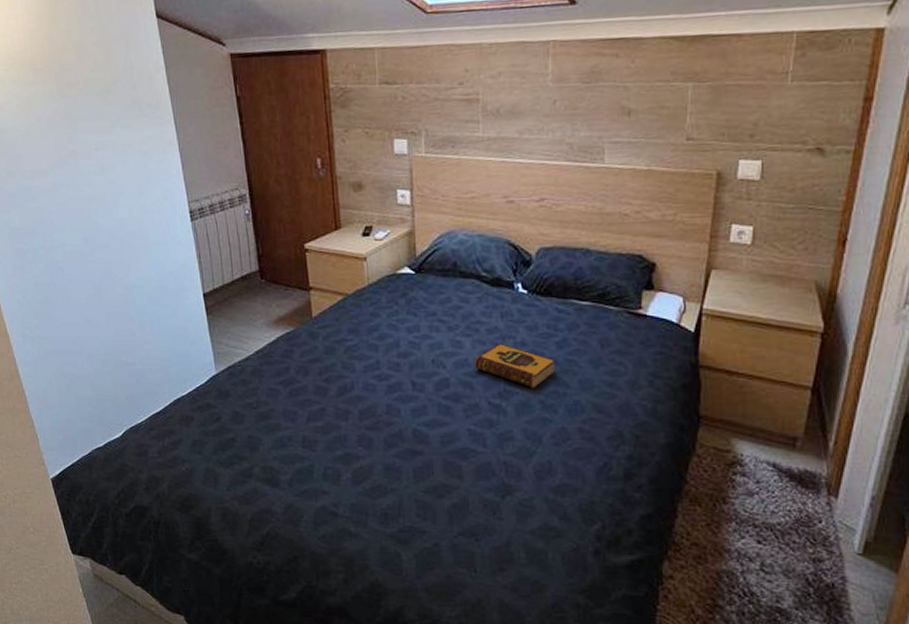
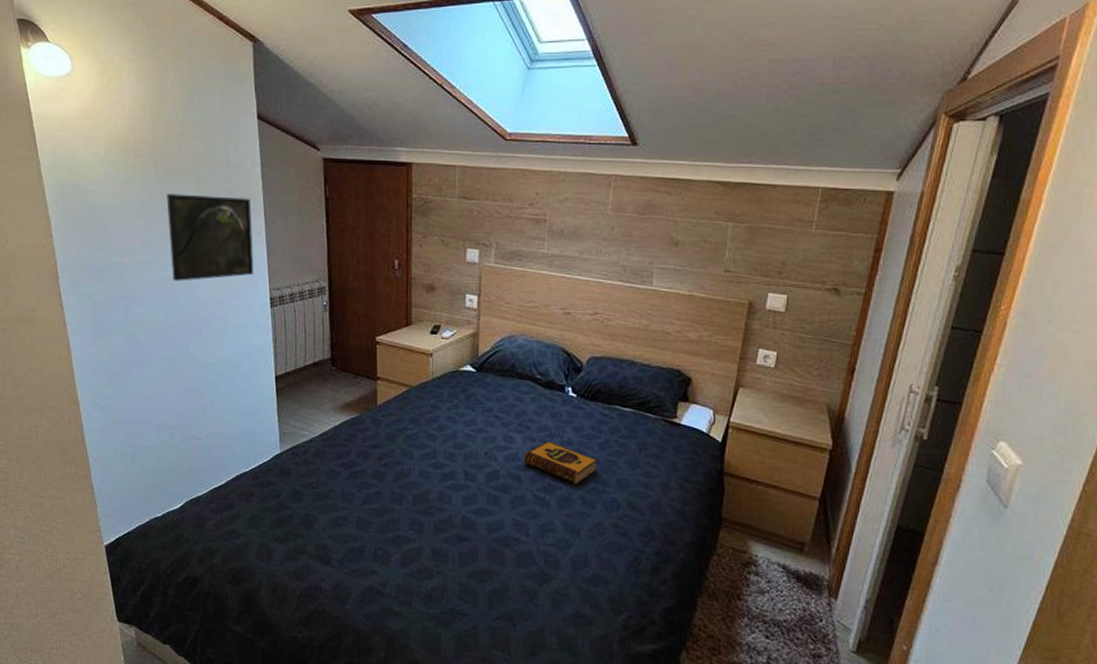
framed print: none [71,105,170,201] -> present [167,194,254,281]

